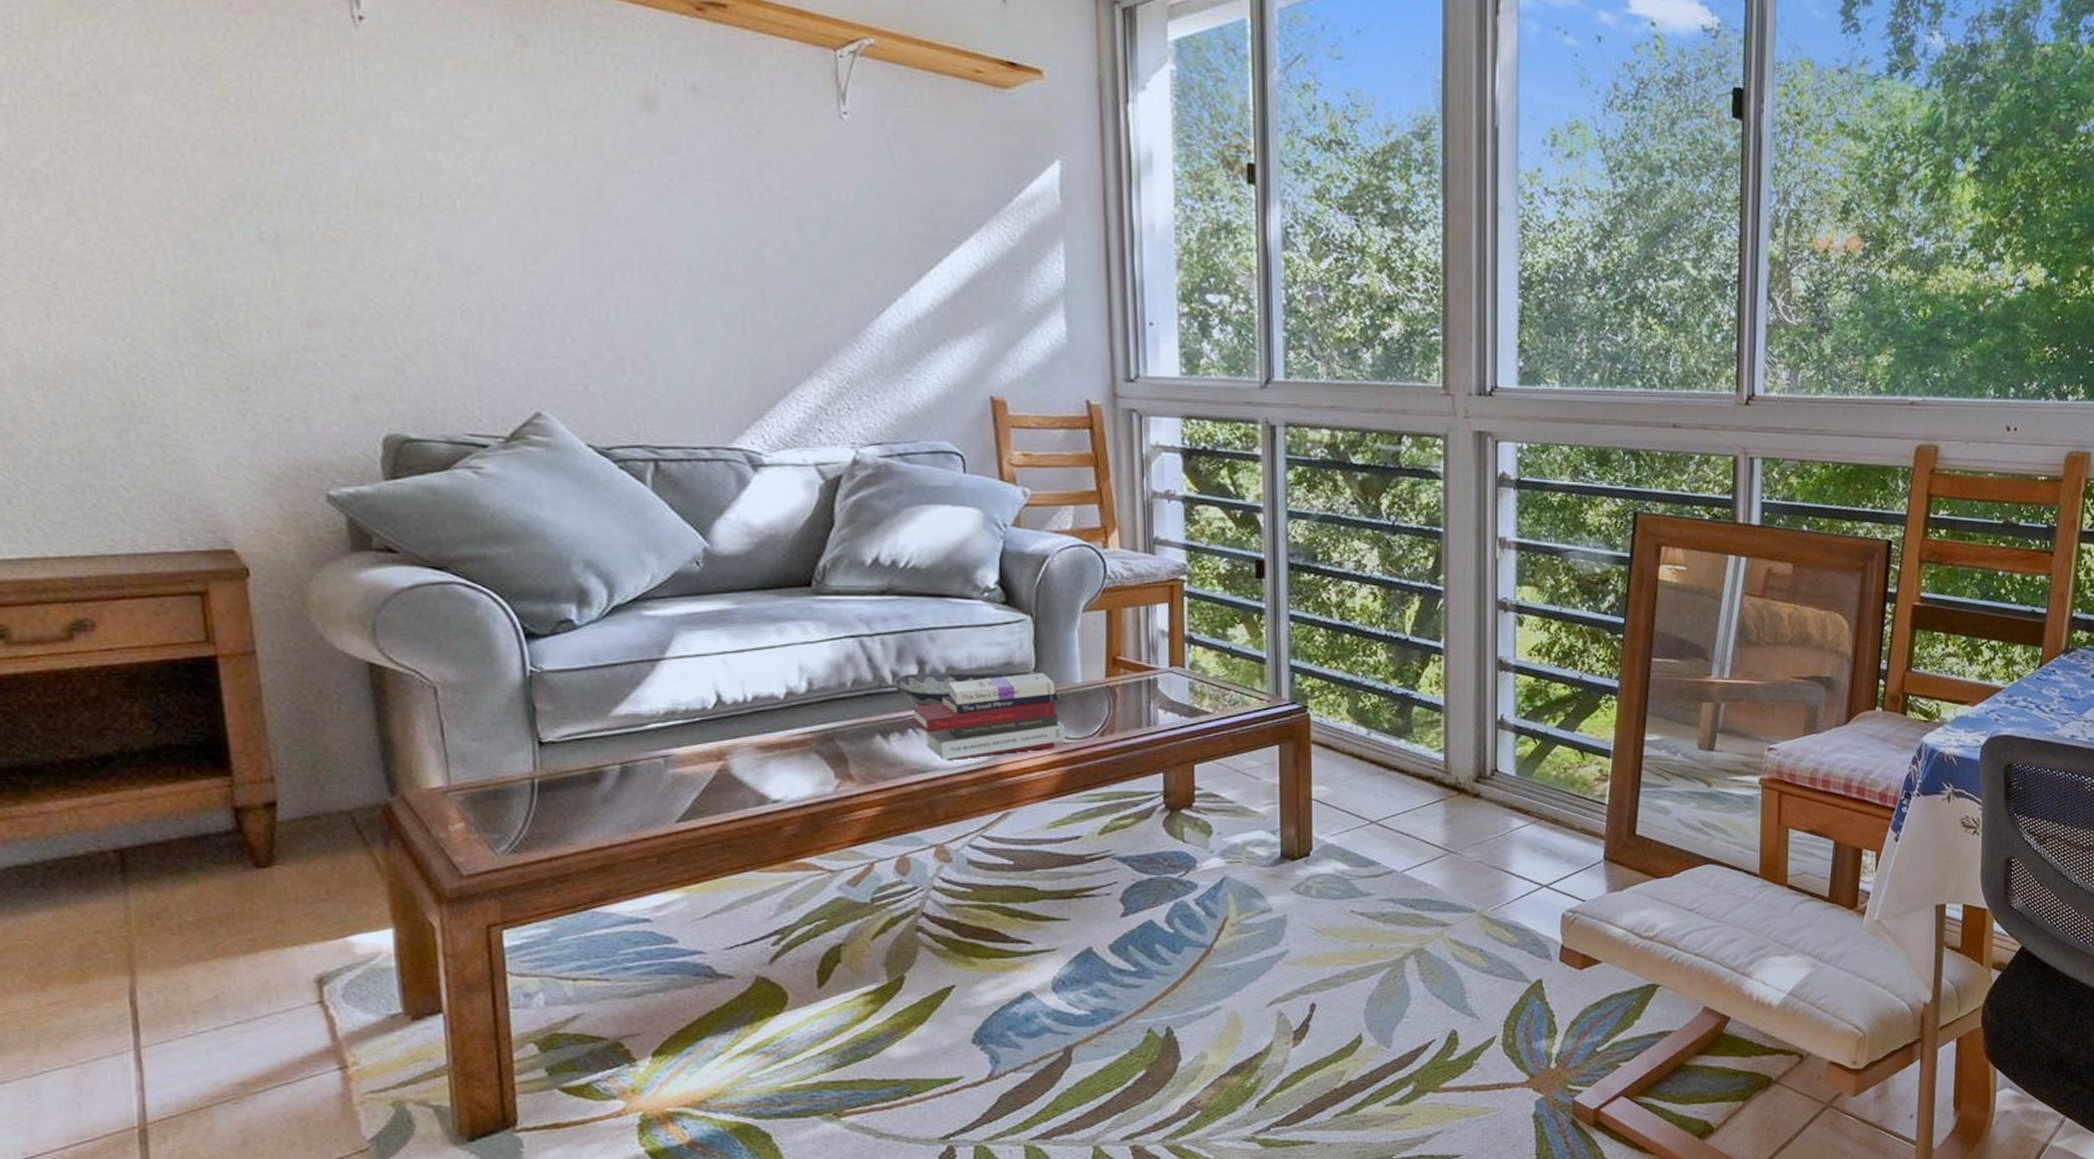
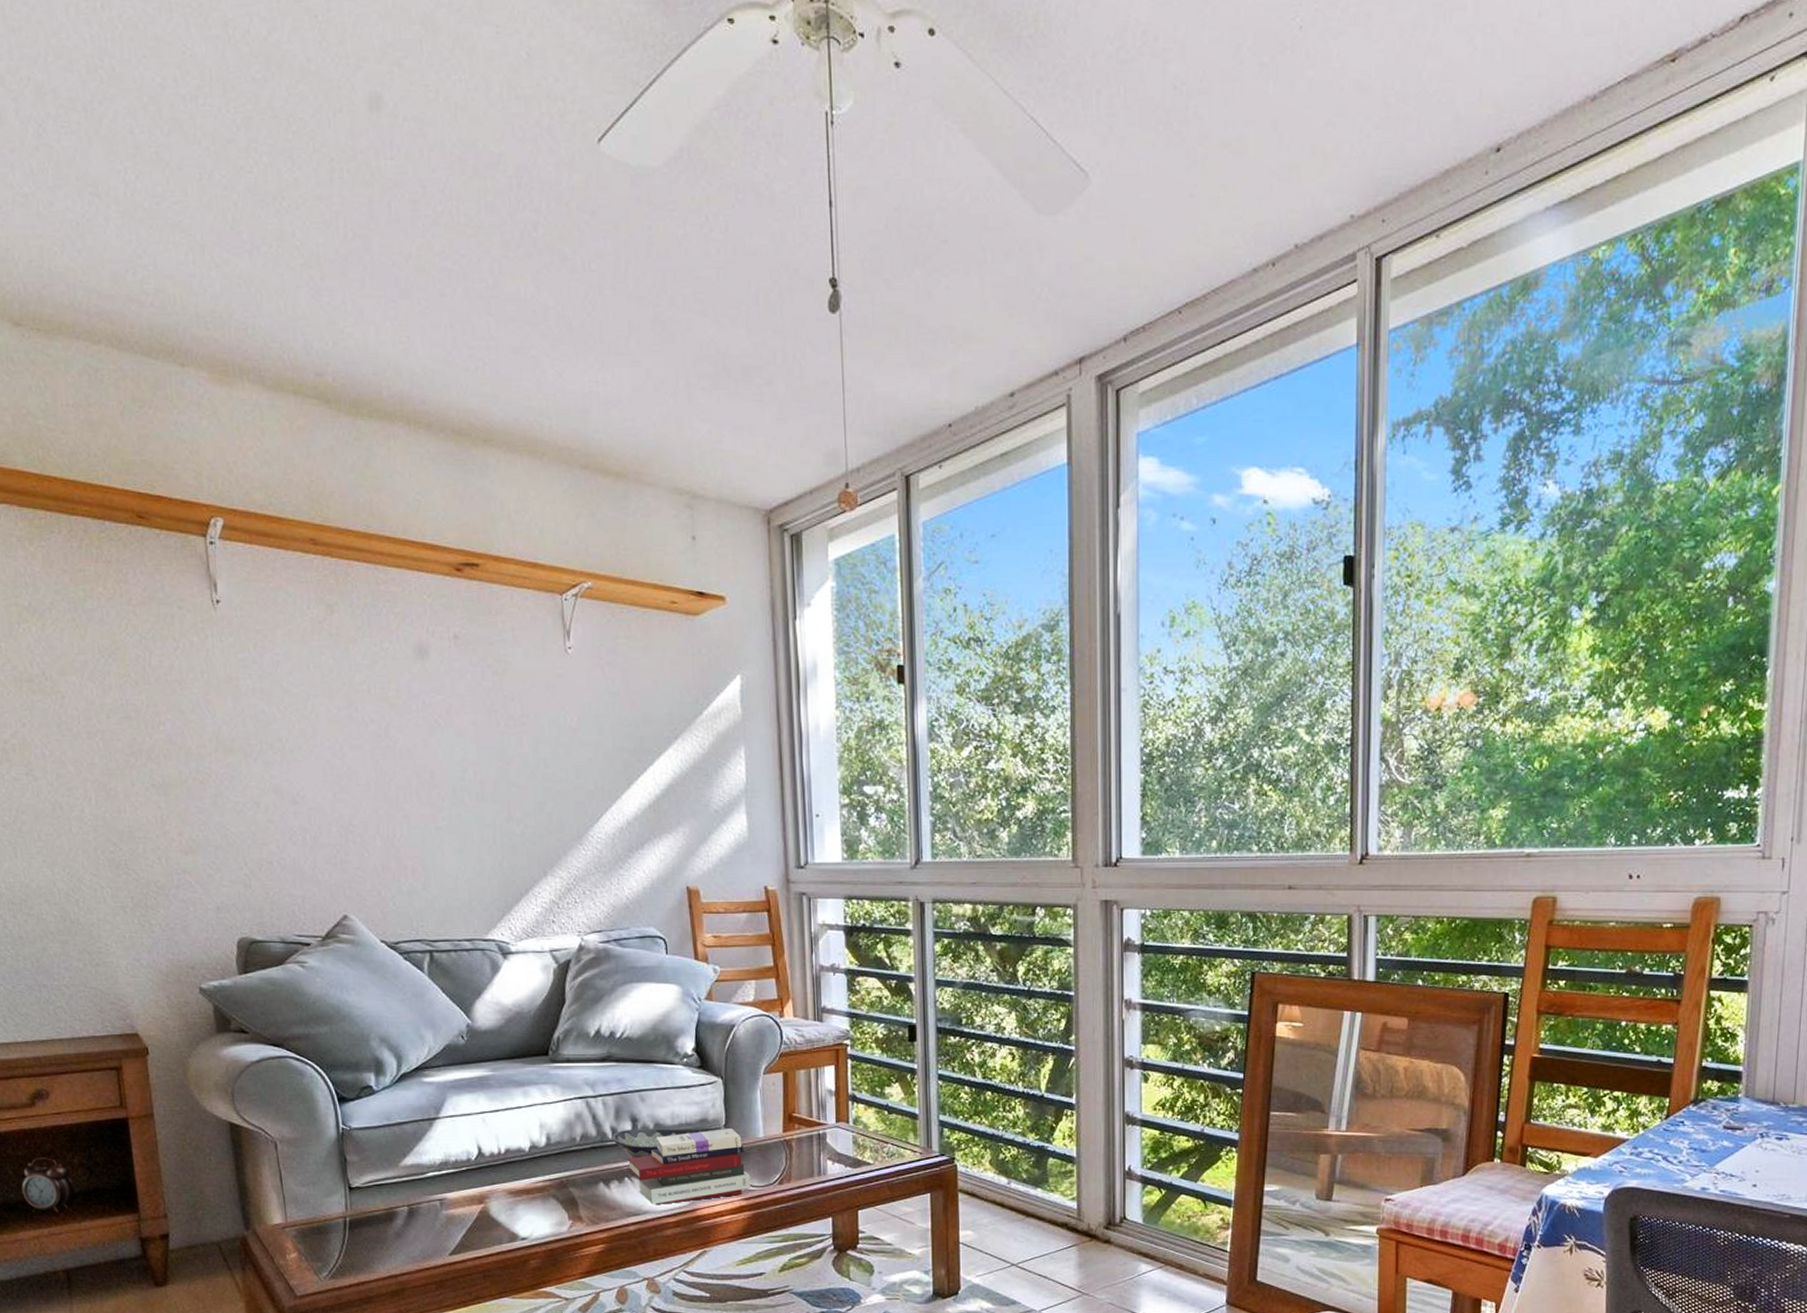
alarm clock: none [50,705,135,777] -> present [21,1157,75,1213]

